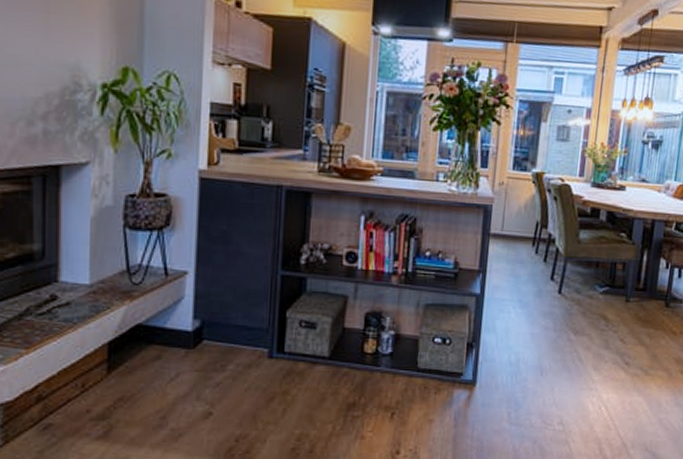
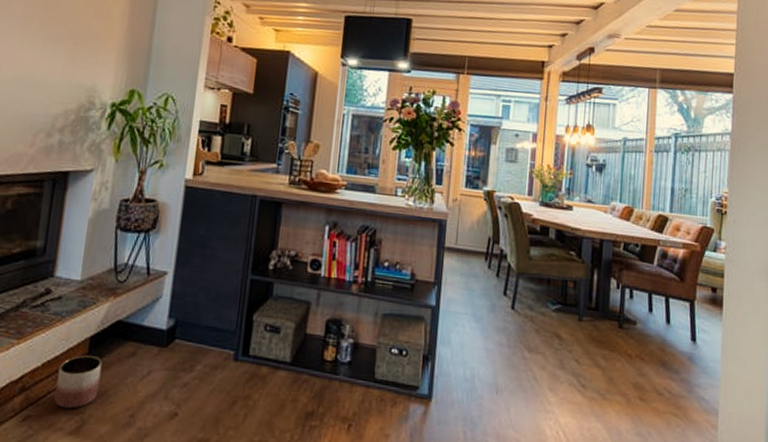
planter: none [76,362,125,415] -> present [54,355,102,409]

